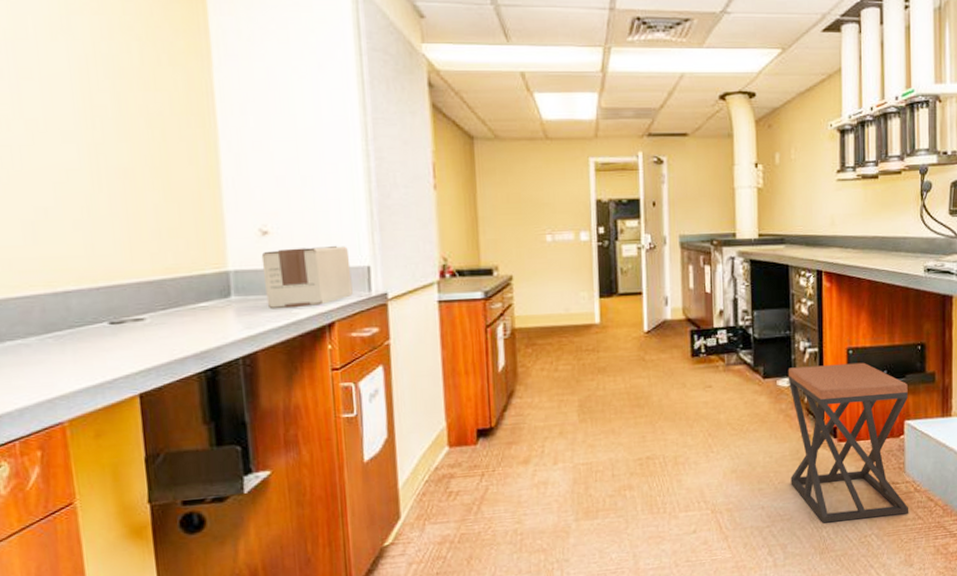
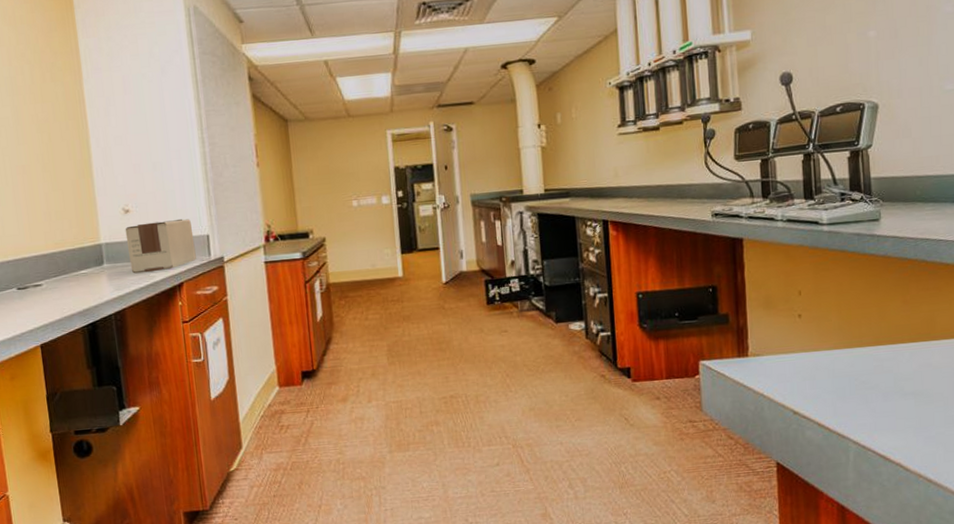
stool: present [788,362,909,523] -> none [579,305,709,459]

